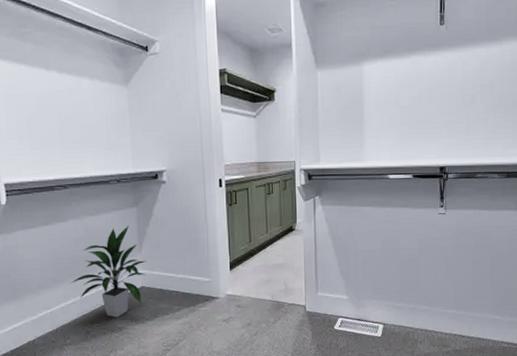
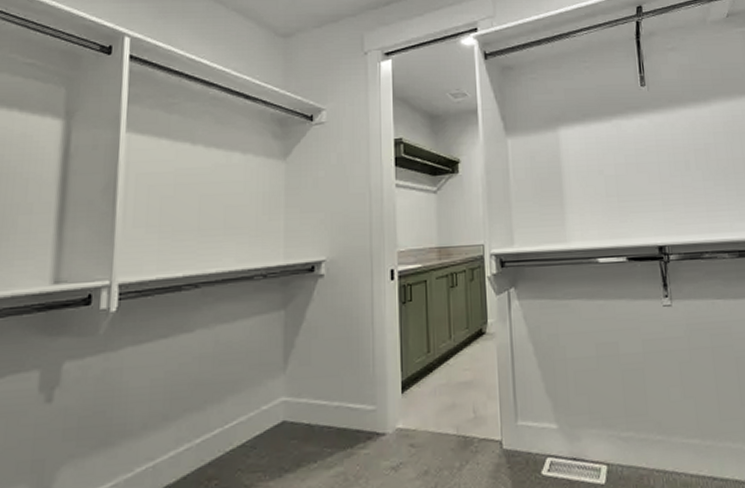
indoor plant: present [70,225,147,318] -> none [186,334,293,471]

